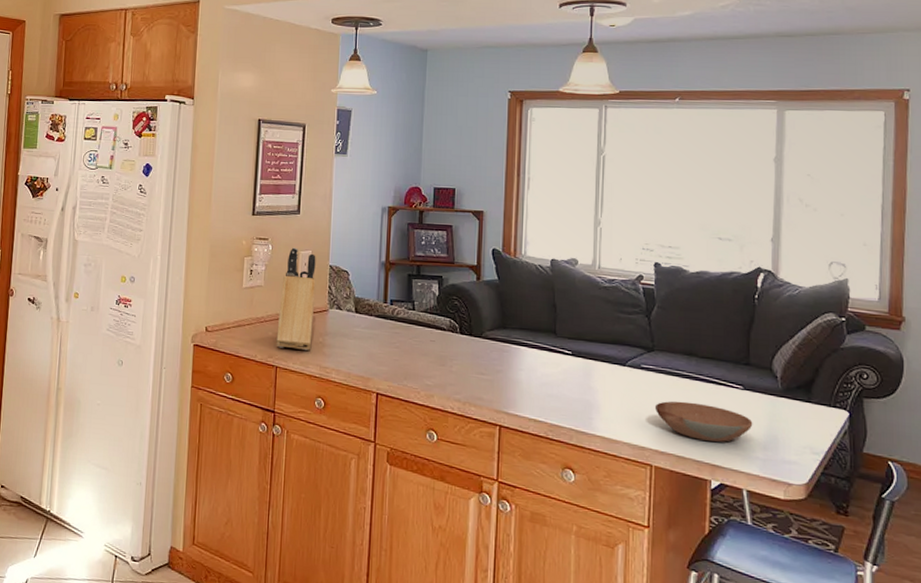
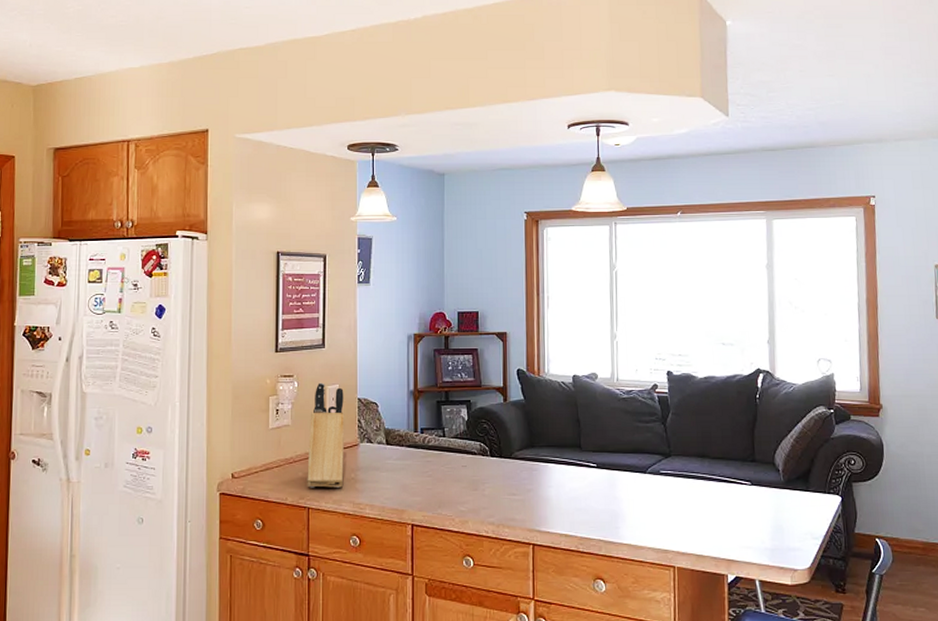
bowl: present [654,401,753,442] -> none [674,502,761,537]

